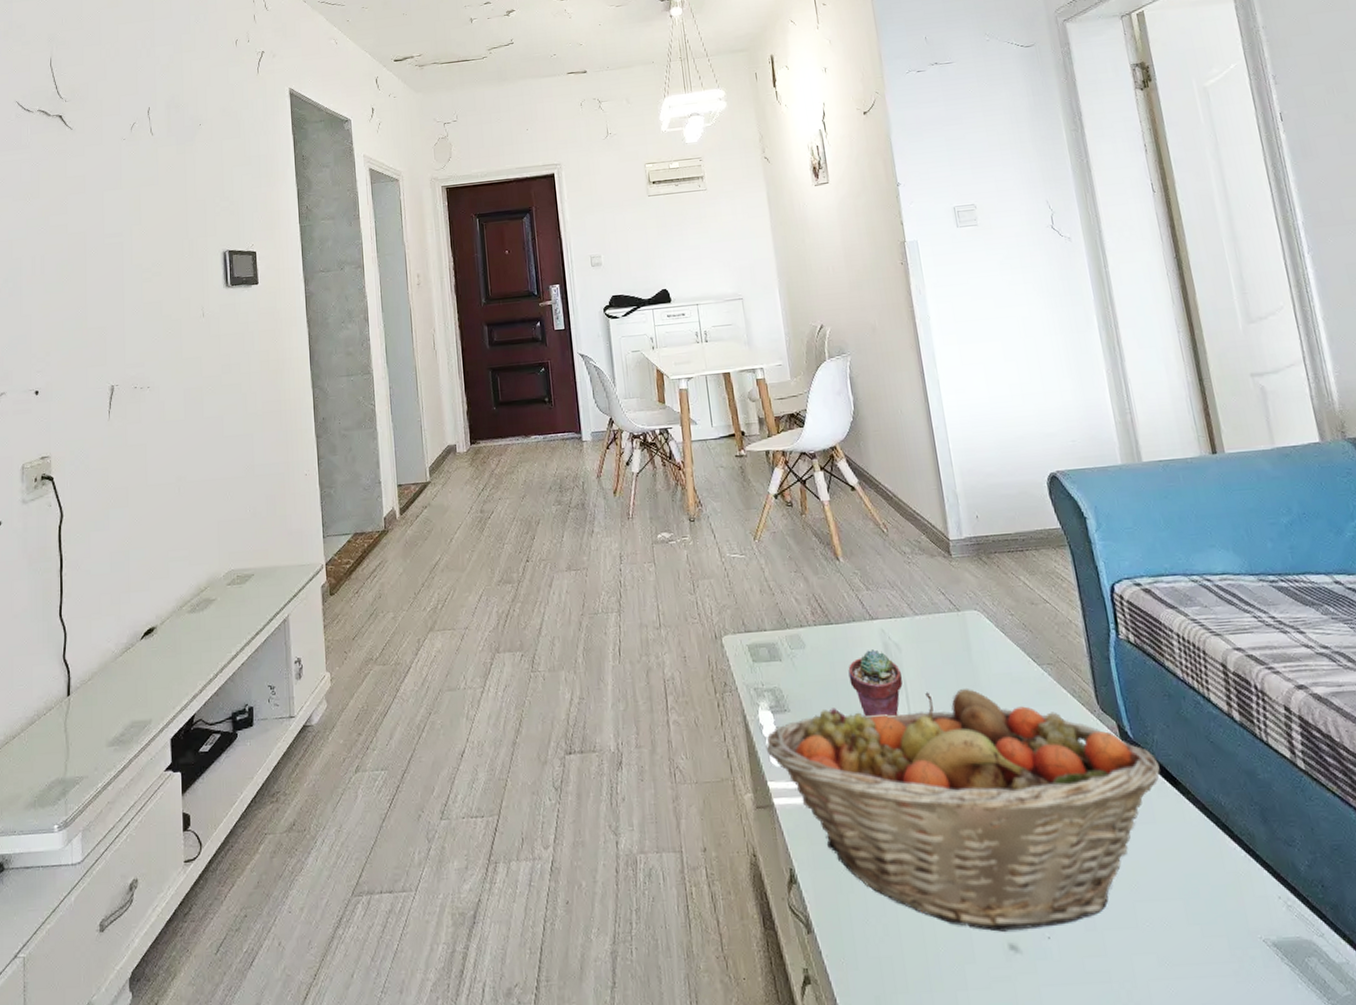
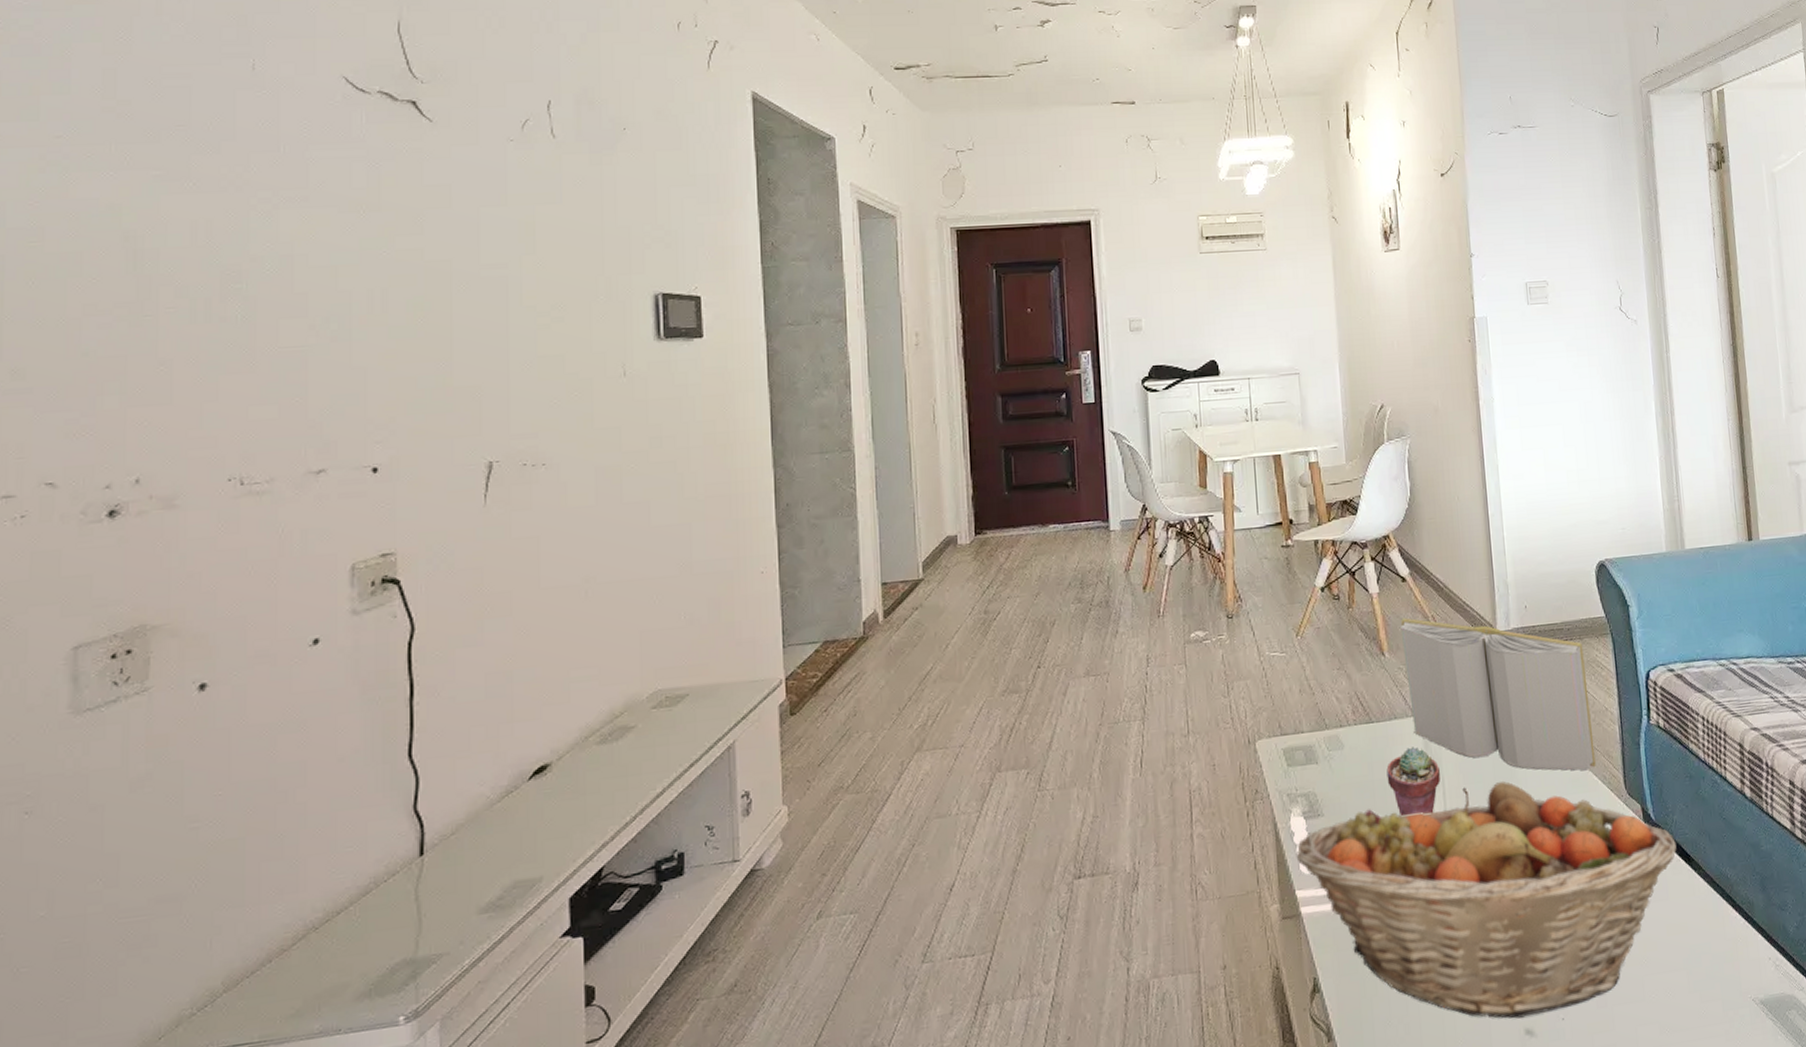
book: none [852,525,1064,683] -> present [1400,618,1596,771]

